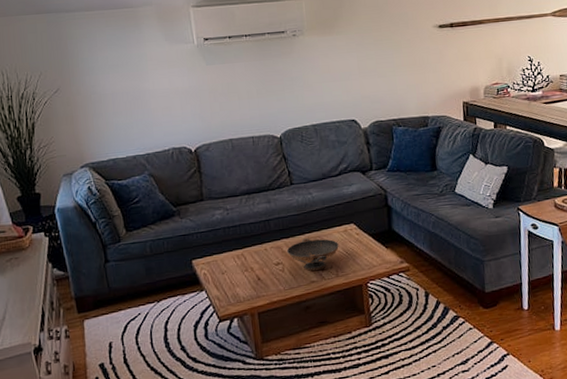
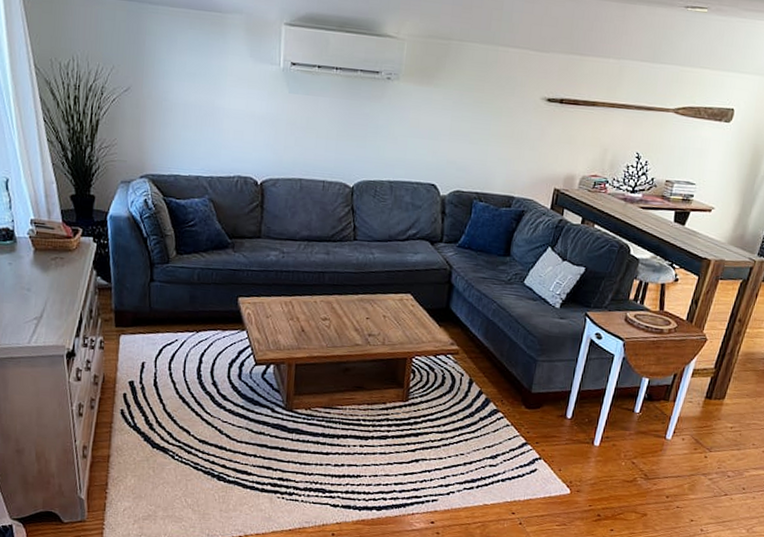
decorative bowl: present [286,238,340,271] -> none [336,299,392,334]

